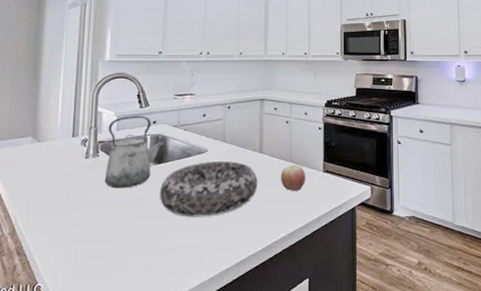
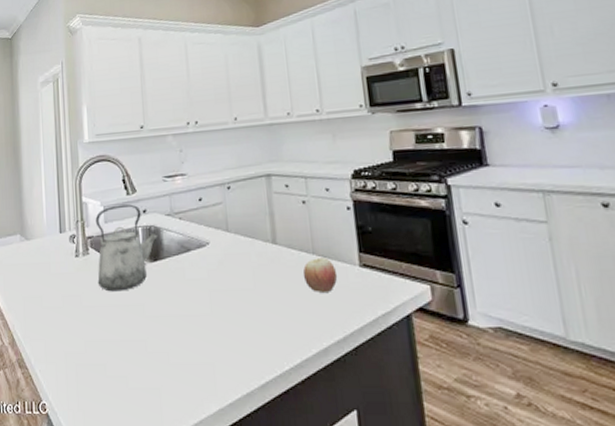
decorative bowl: present [159,161,258,217] -> none [158,255,276,326]

